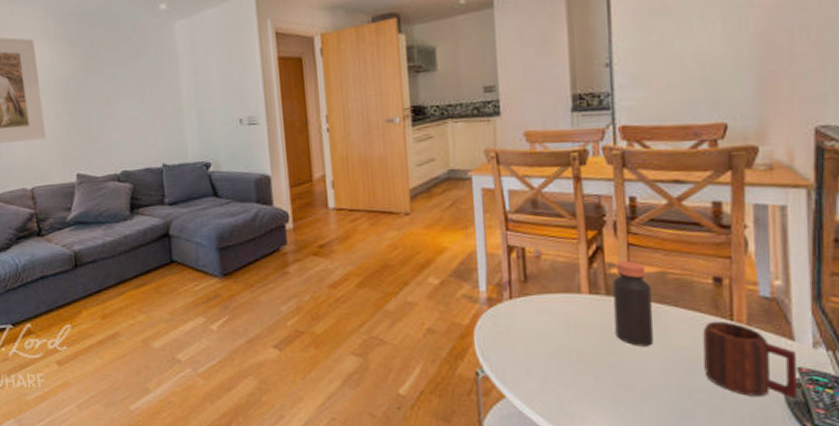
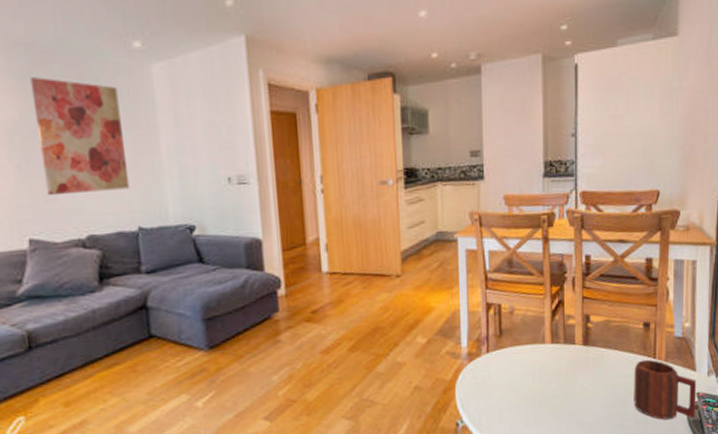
wall art: none [80,39,156,138] -> present [29,77,130,196]
bottle: present [613,261,654,346] -> none [570,312,599,387]

